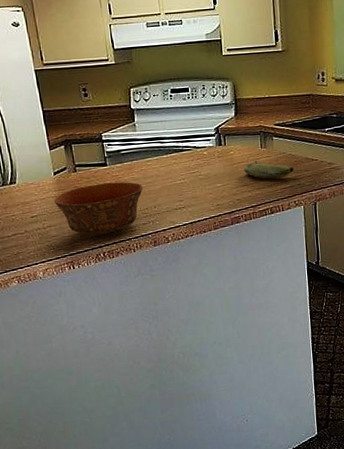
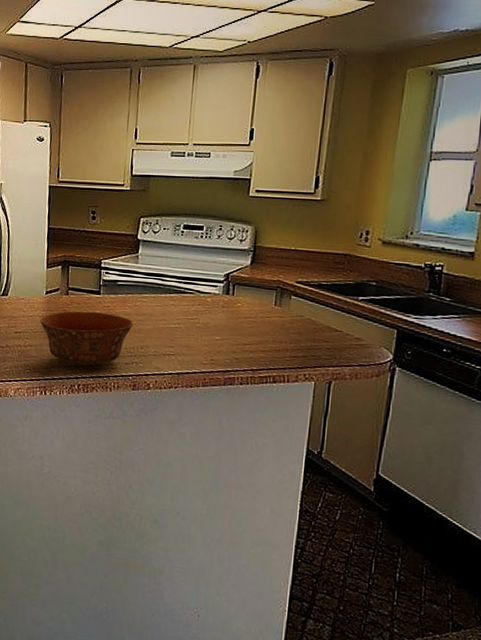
fruit: present [244,161,294,179] -> none [250,319,310,344]

